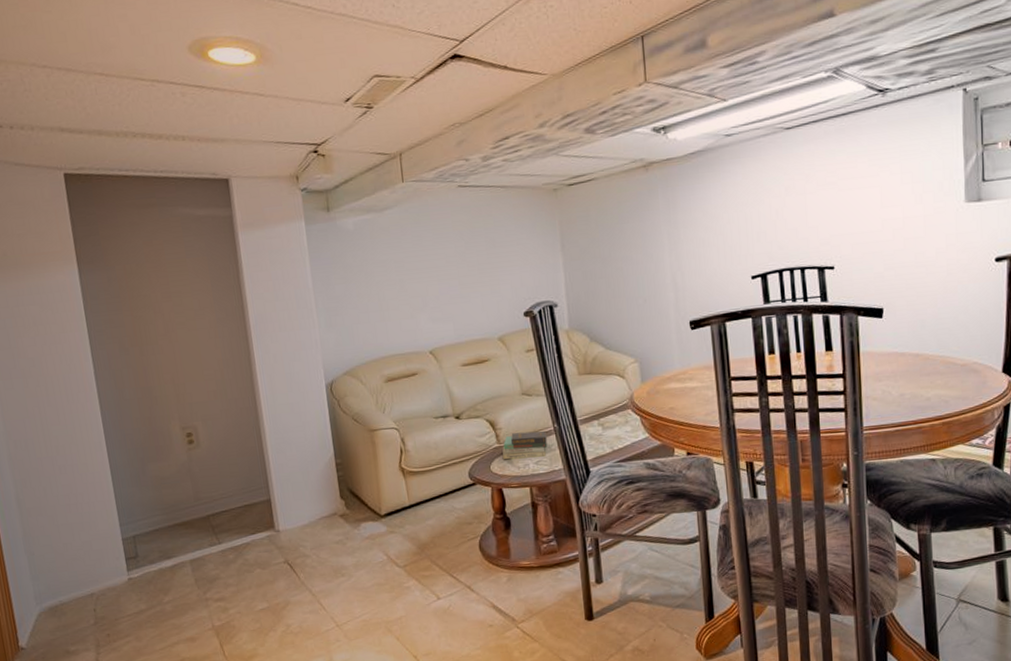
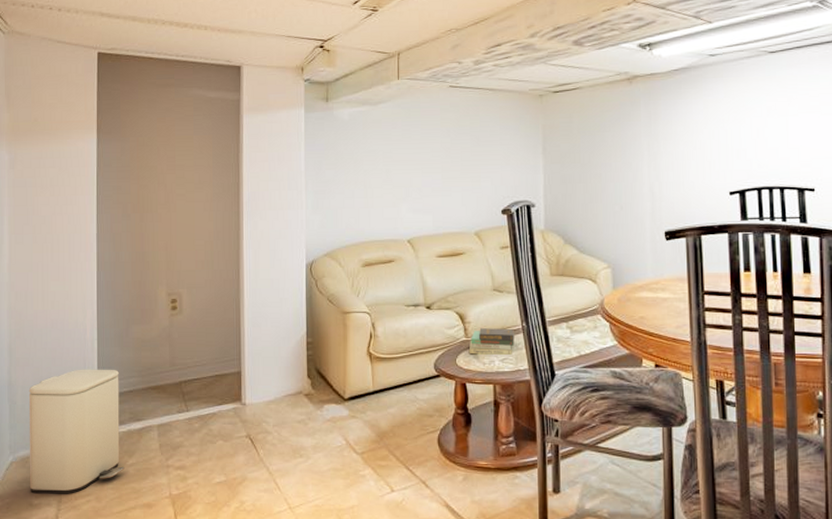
pedal bin: none [46,509,162,641] -> present [28,369,125,494]

